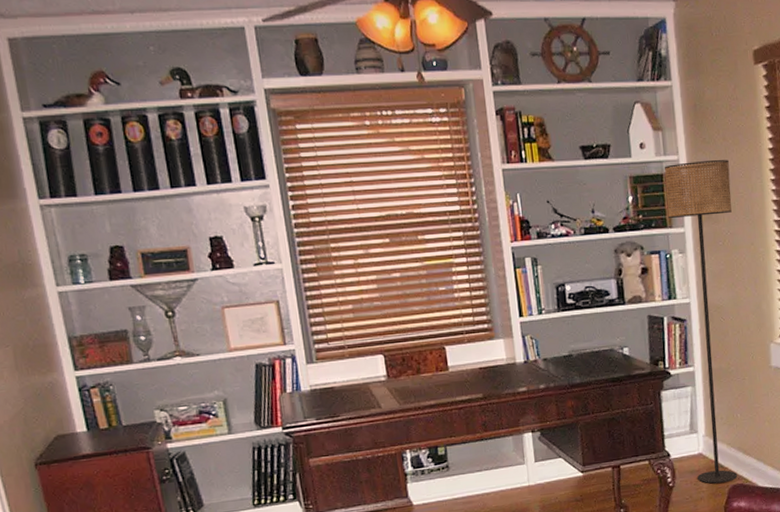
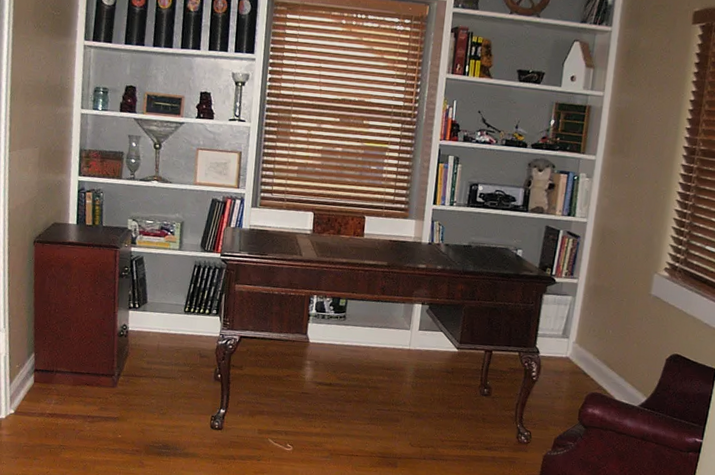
floor lamp: present [665,160,738,484] -> none [560,99,650,389]

